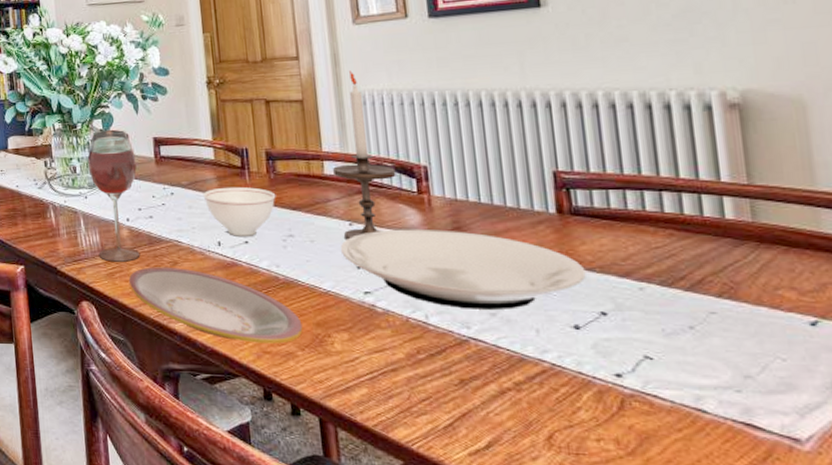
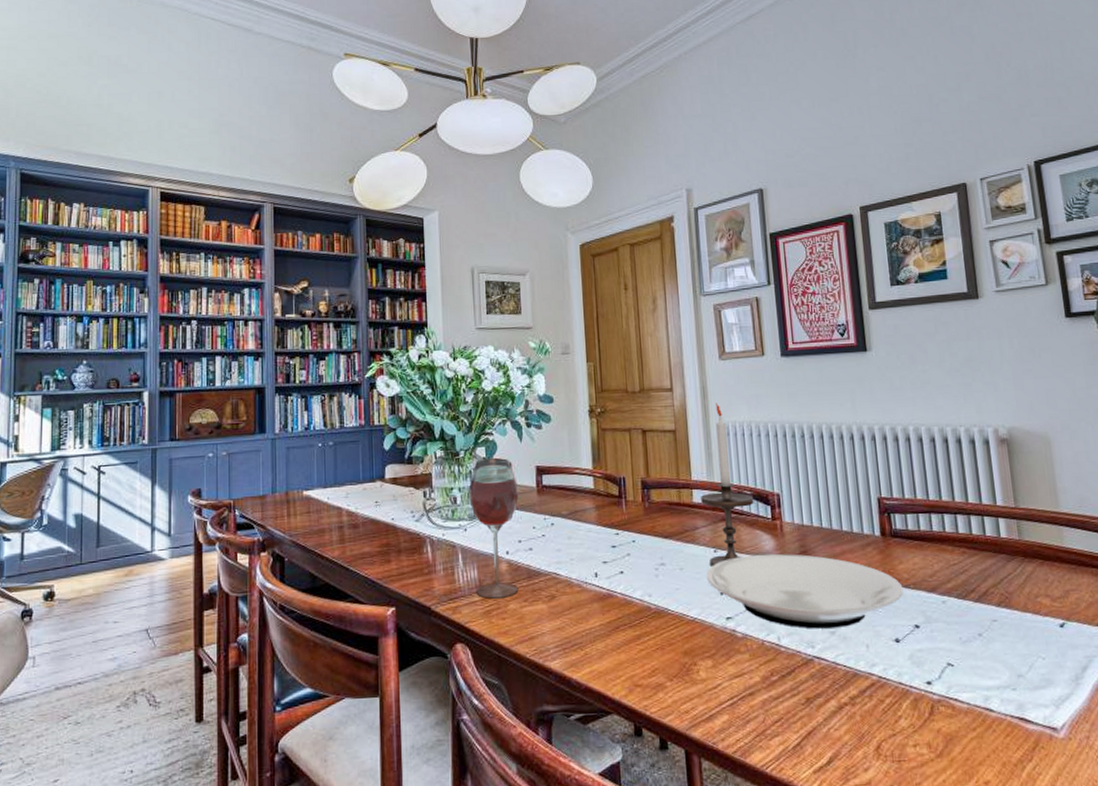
plate: present [128,267,303,344] -> none [505,601,672,677]
bowl: present [203,186,276,238] -> none [582,516,650,568]

